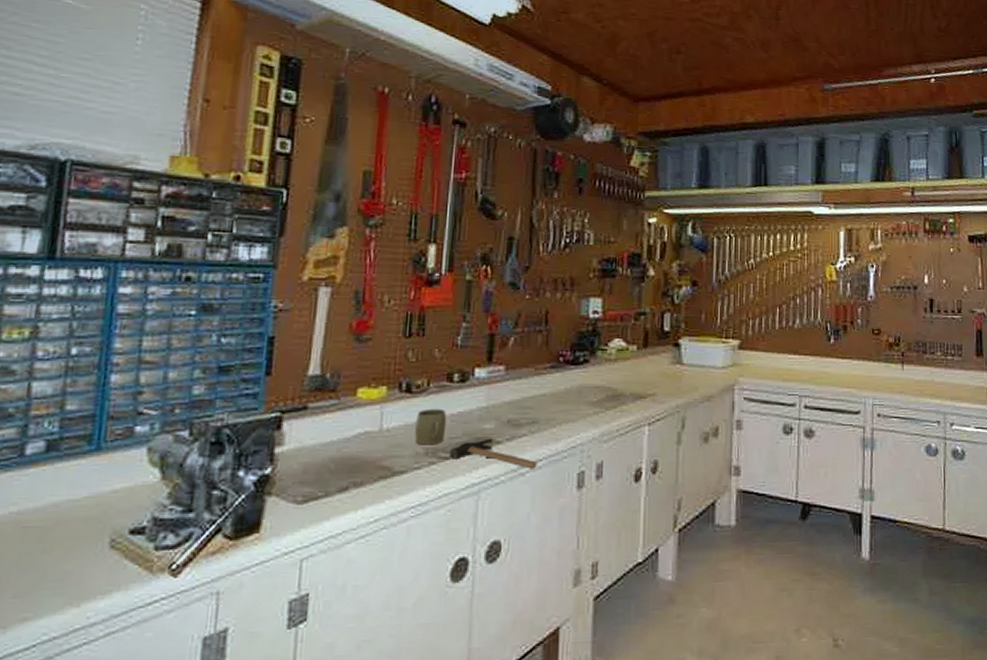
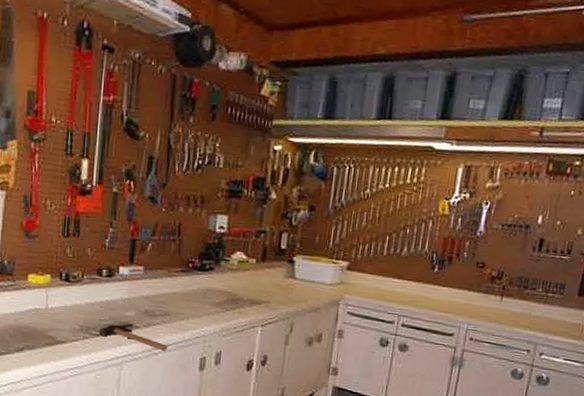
mug: present [414,408,447,445] -> none [72,295,97,324]

